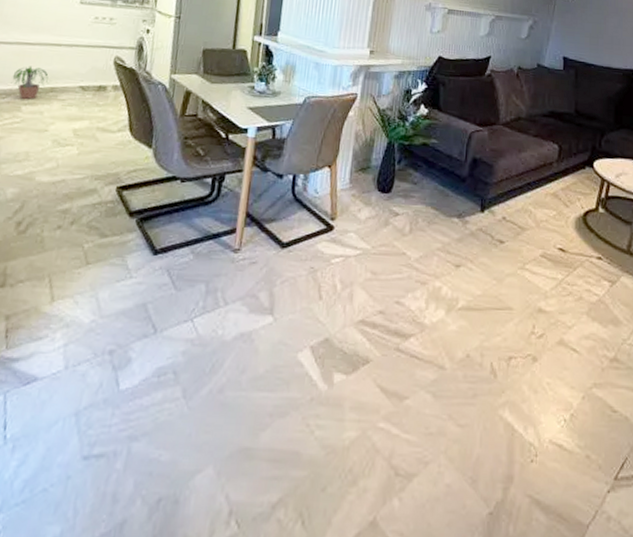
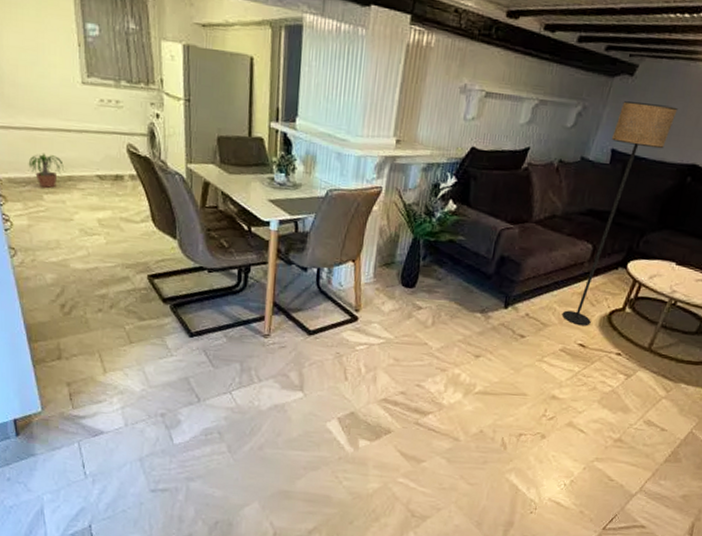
floor lamp: none [538,16,614,229] -> present [562,101,678,326]

